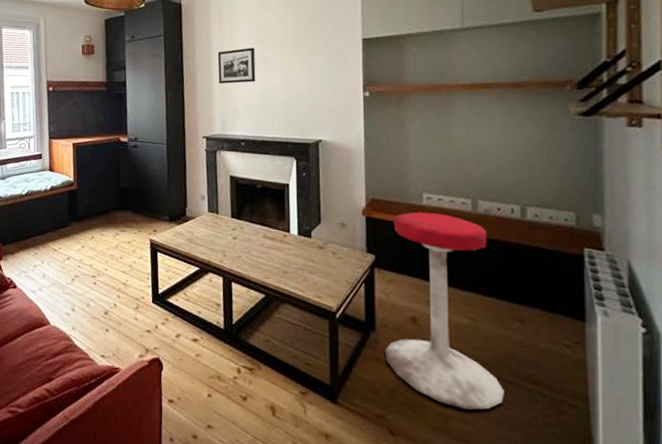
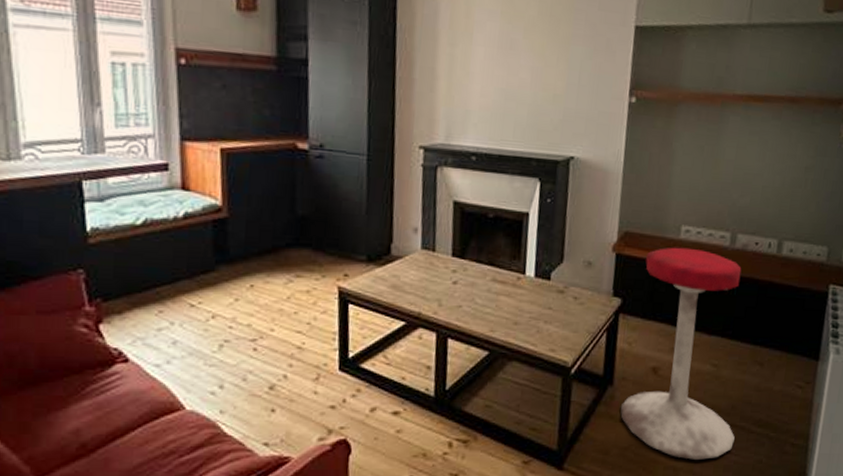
picture frame: present [217,47,256,84] -> none [445,23,499,74]

